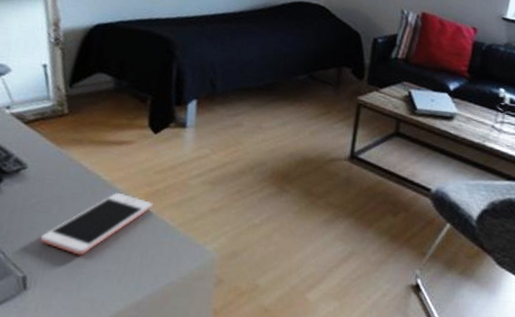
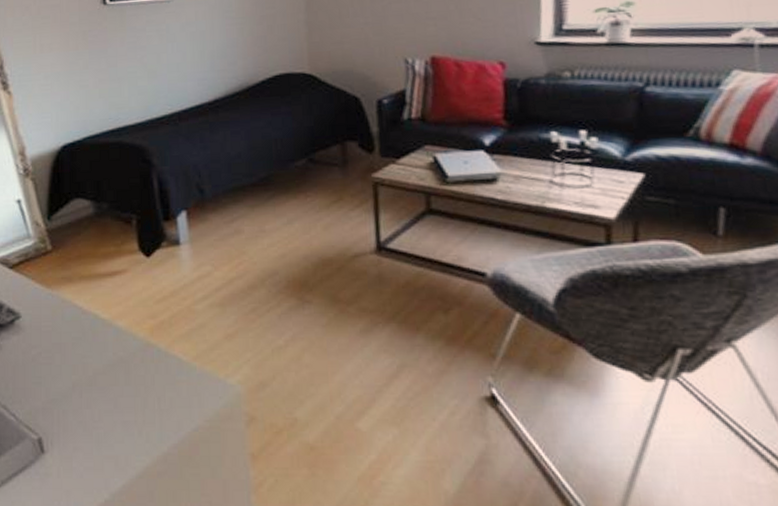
cell phone: present [40,192,153,256] -> none [48,330,160,408]

